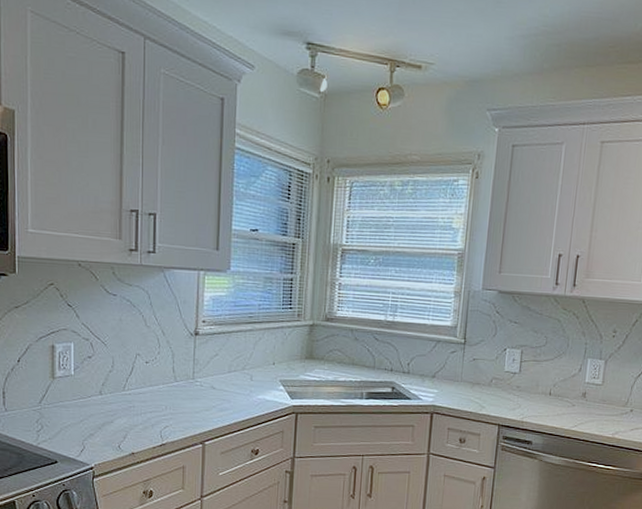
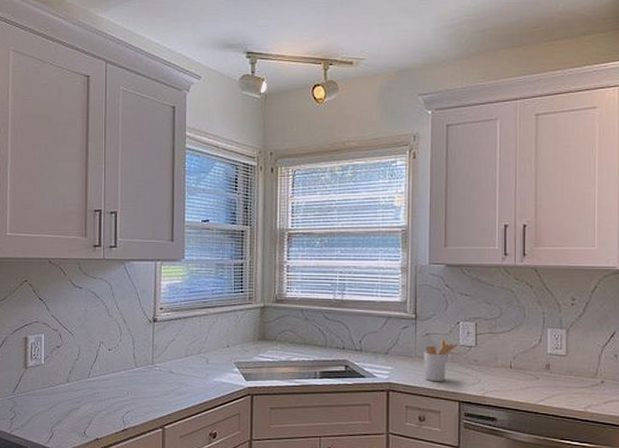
utensil holder: none [468,364,502,406] -> present [424,338,457,382]

